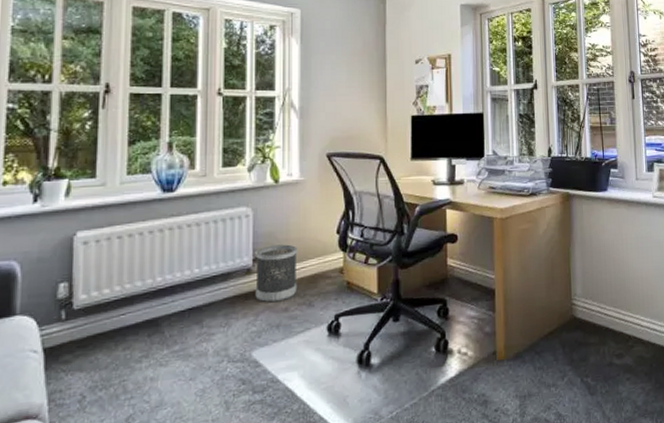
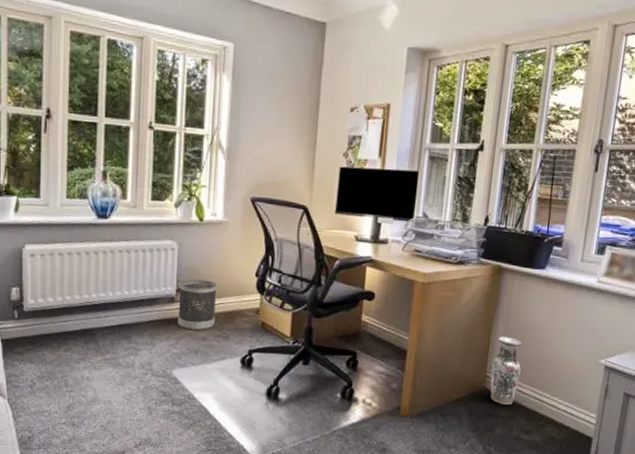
vase: none [575,261,603,331] -> present [490,337,522,405]

